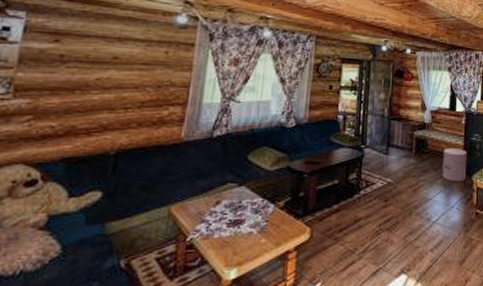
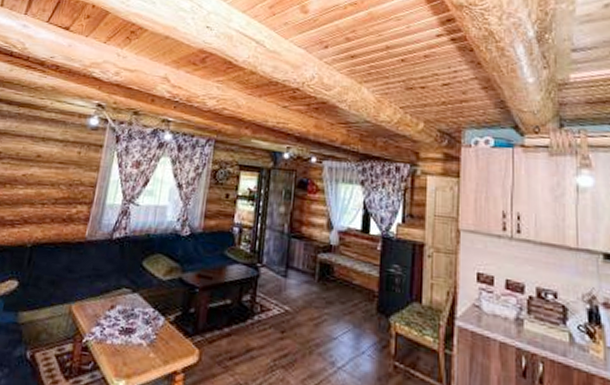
trash can: present [442,147,468,182] -> none [351,278,384,322]

